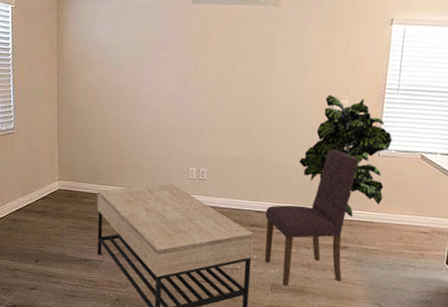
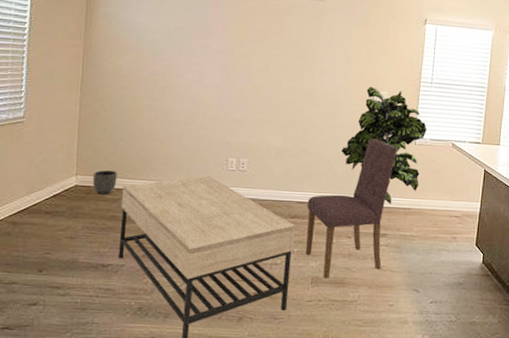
planter: none [72,176,93,198] -> present [92,169,118,195]

